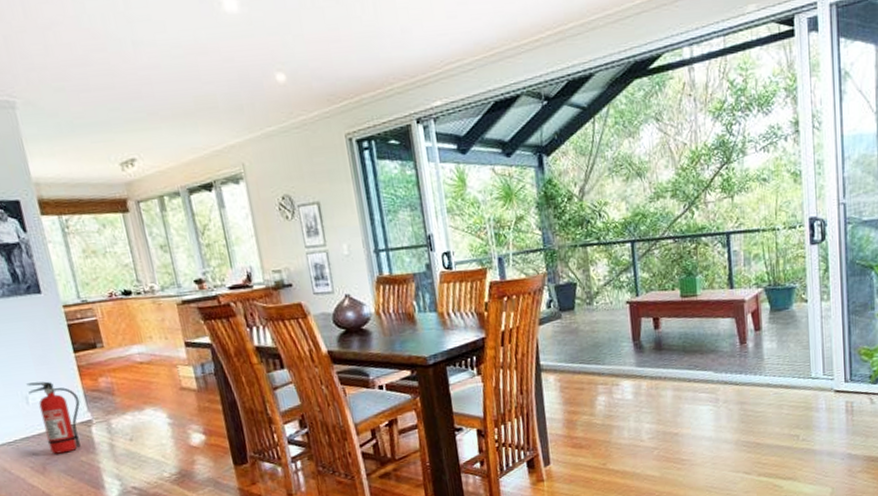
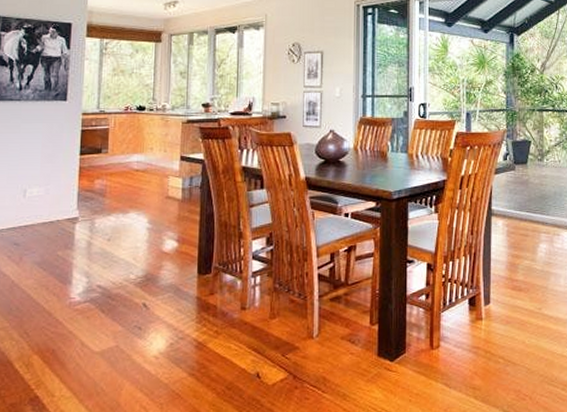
fire extinguisher: present [26,381,81,454] -> none [28,178,73,246]

